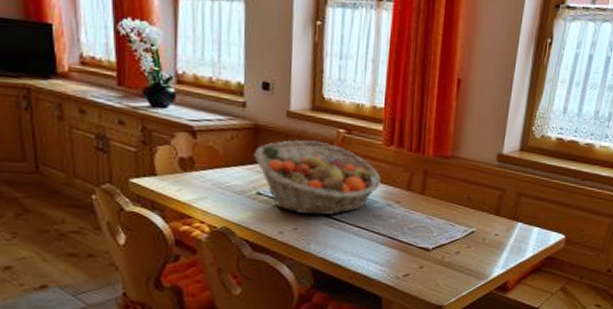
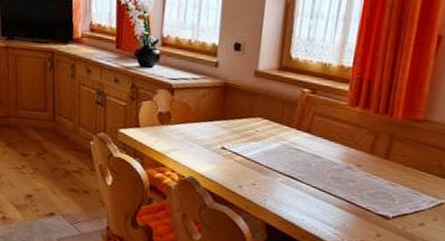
fruit basket: present [254,140,381,216] -> none [221,98,343,174]

